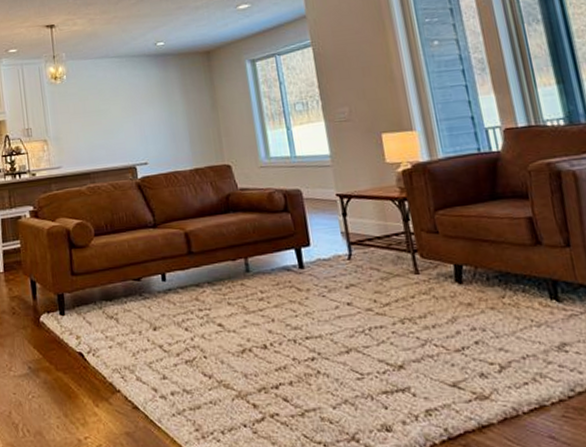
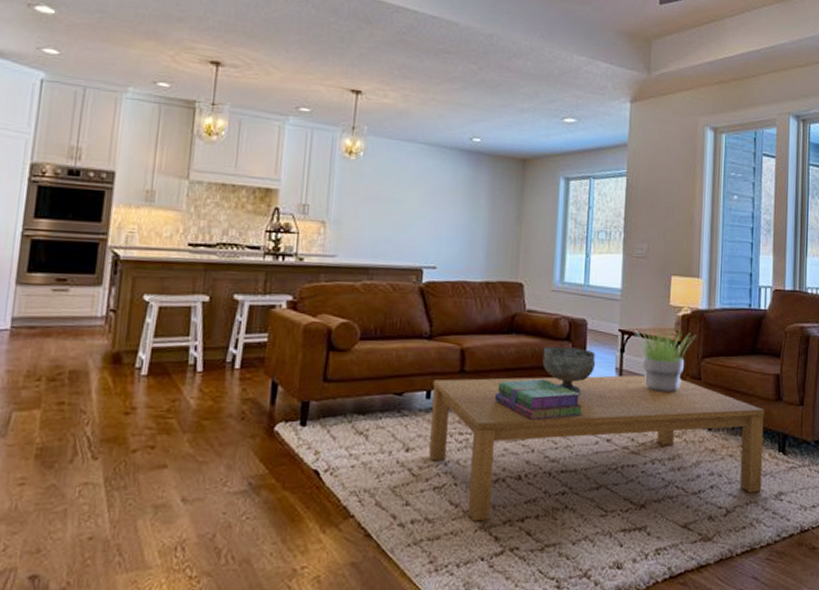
coffee table: none [165,235,539,391] -> present [429,375,765,522]
stack of books: none [224,251,317,291] -> present [494,378,583,420]
decorative bowl: none [263,217,320,262] -> present [542,346,596,394]
potted plant: none [352,186,423,251] -> present [633,328,695,393]

